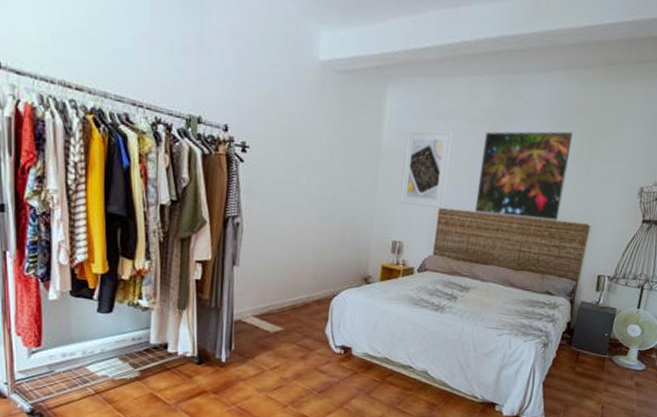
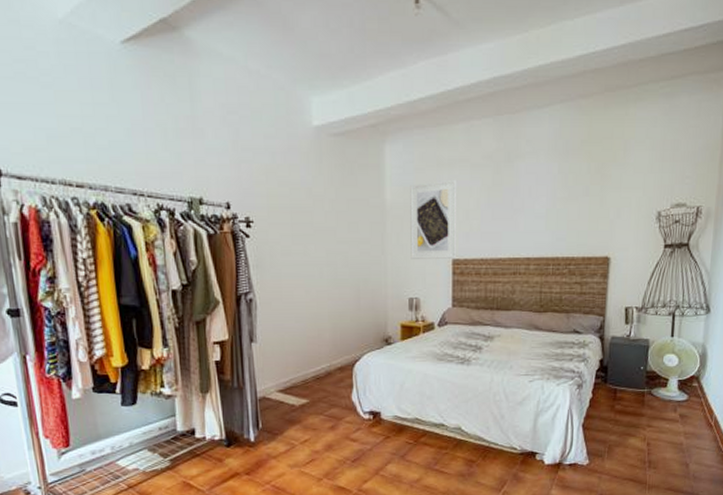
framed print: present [475,131,573,221] -> none [490,164,580,259]

